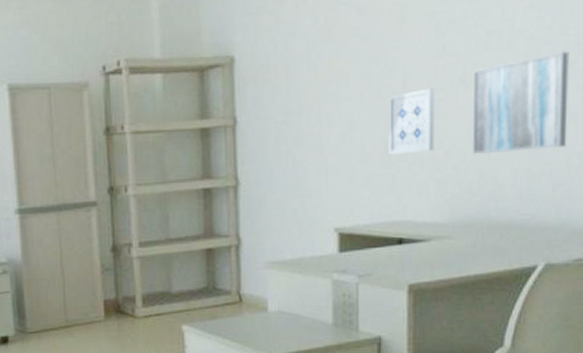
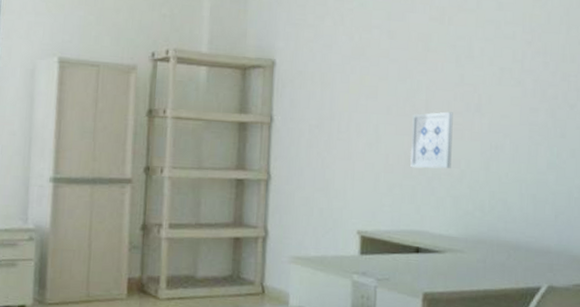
wall art: present [473,51,569,155] -> none [486,94,570,180]

